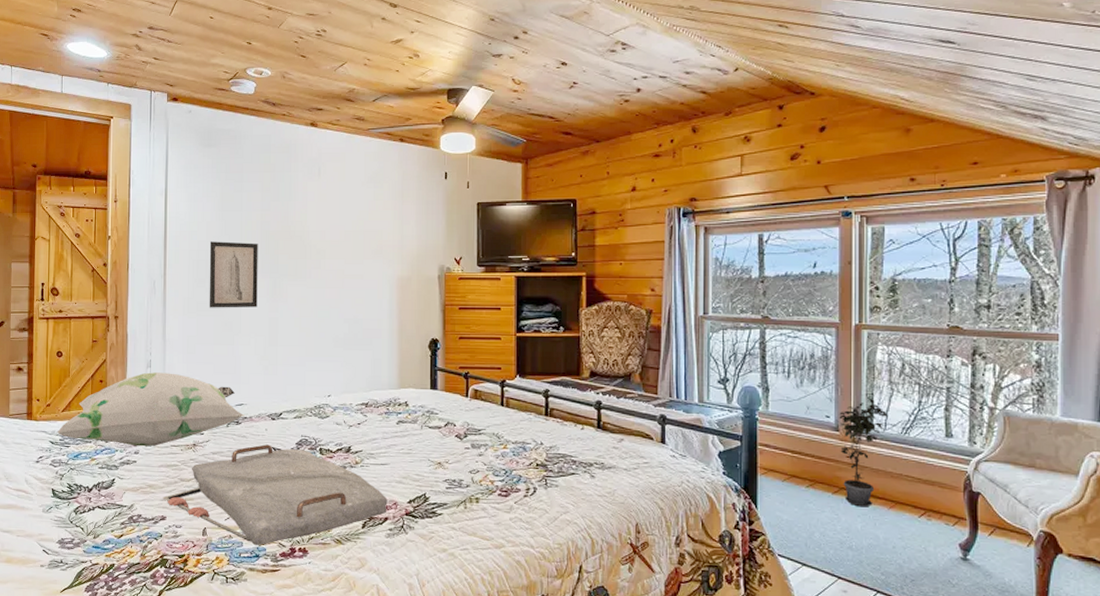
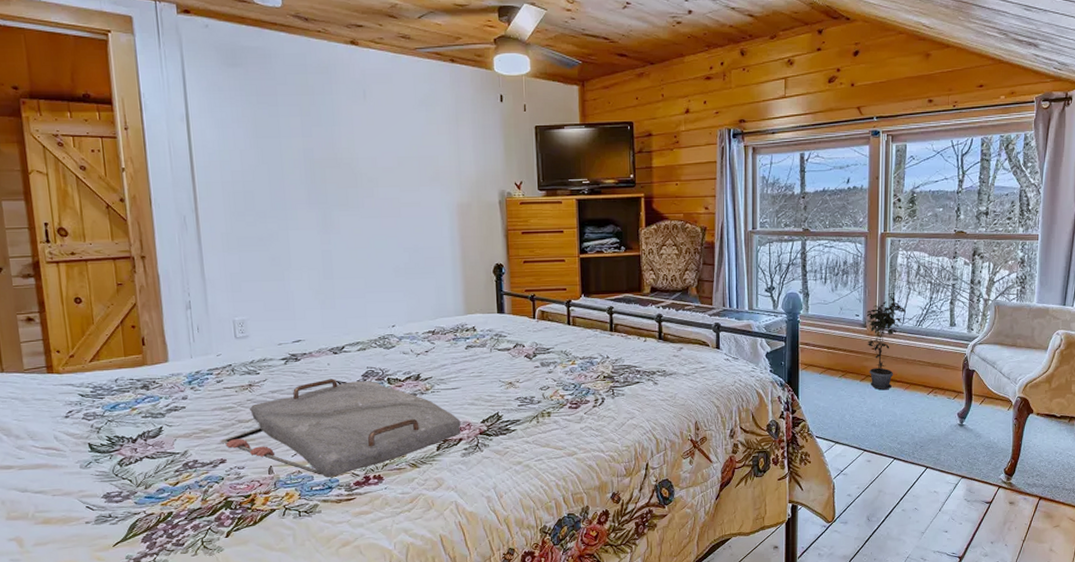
decorative pillow: present [57,372,246,447] -> none [86,313,305,392]
wall art: present [209,241,258,308] -> none [245,171,307,243]

